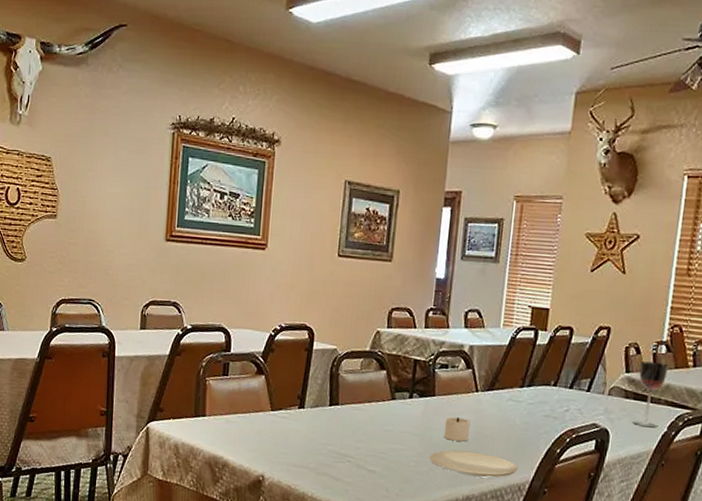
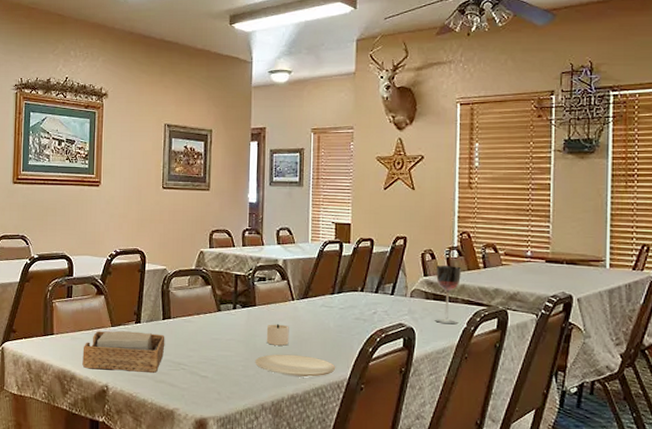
napkin holder: none [236,414,331,465] -> present [82,331,165,374]

